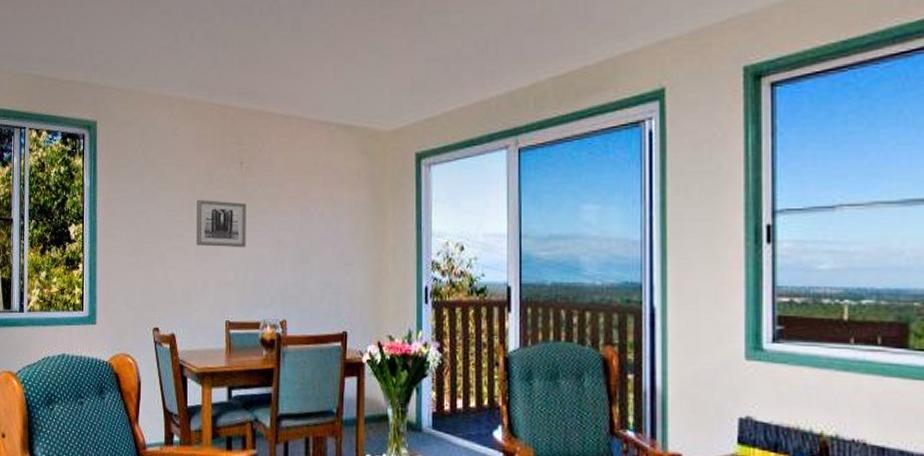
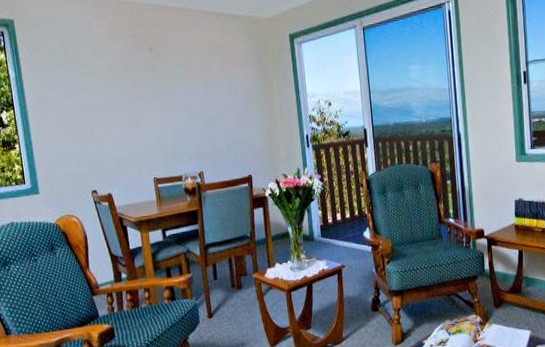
wall art: present [196,199,247,248] -> none [116,81,163,120]

